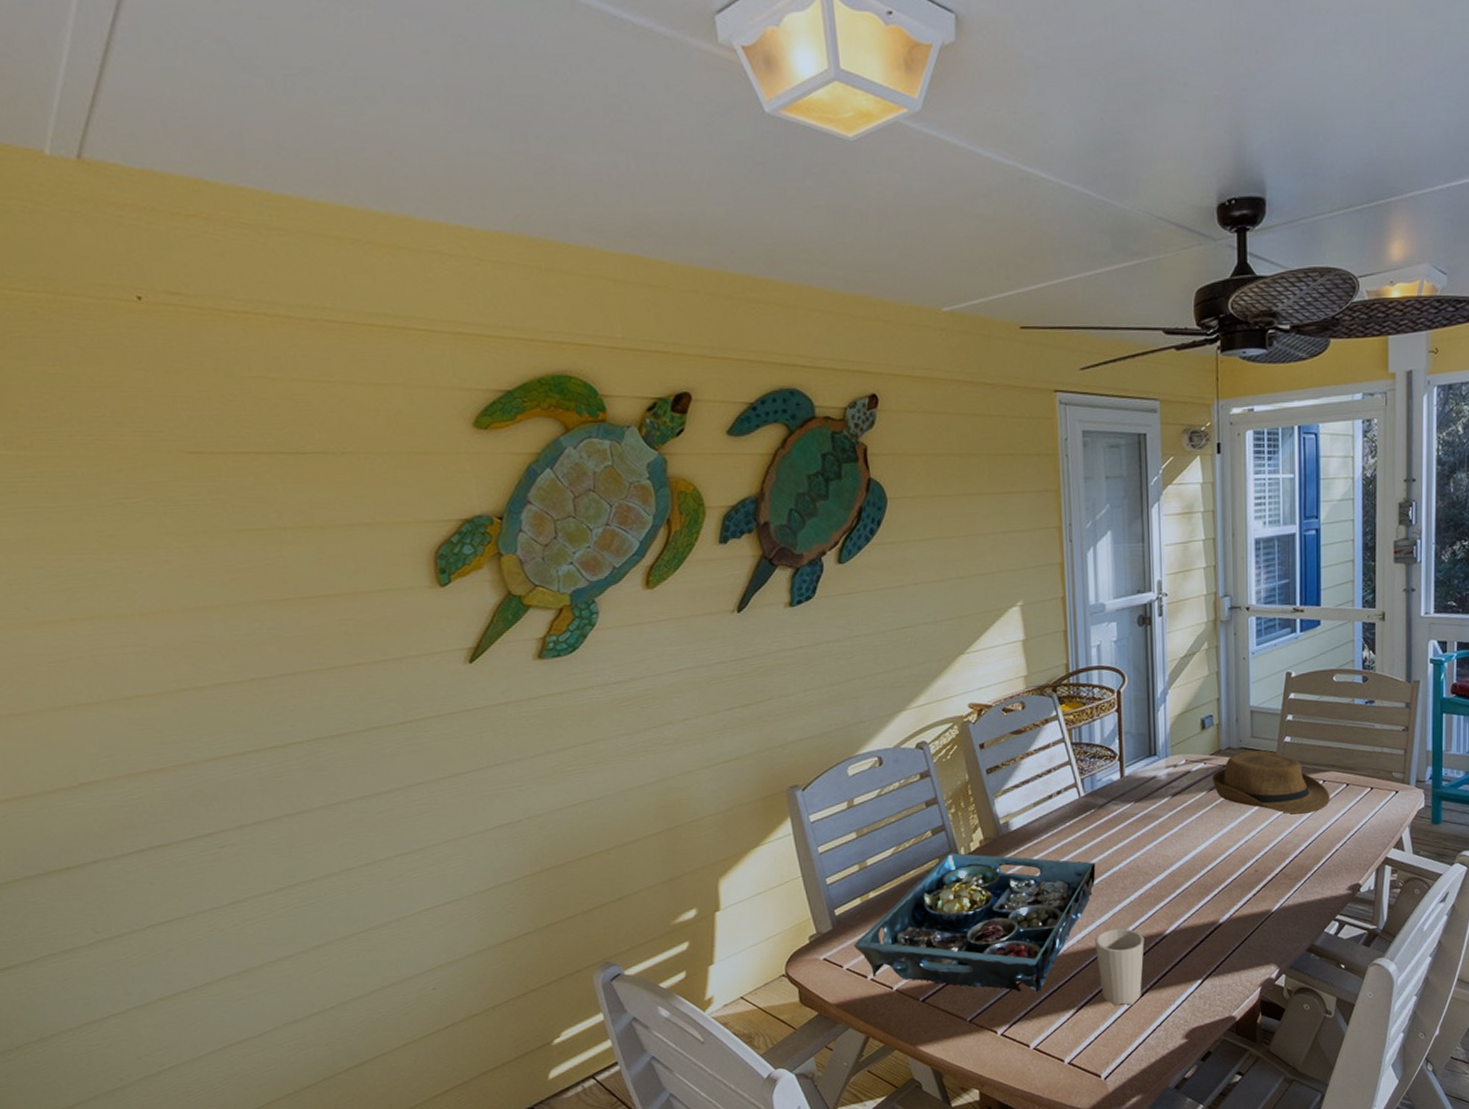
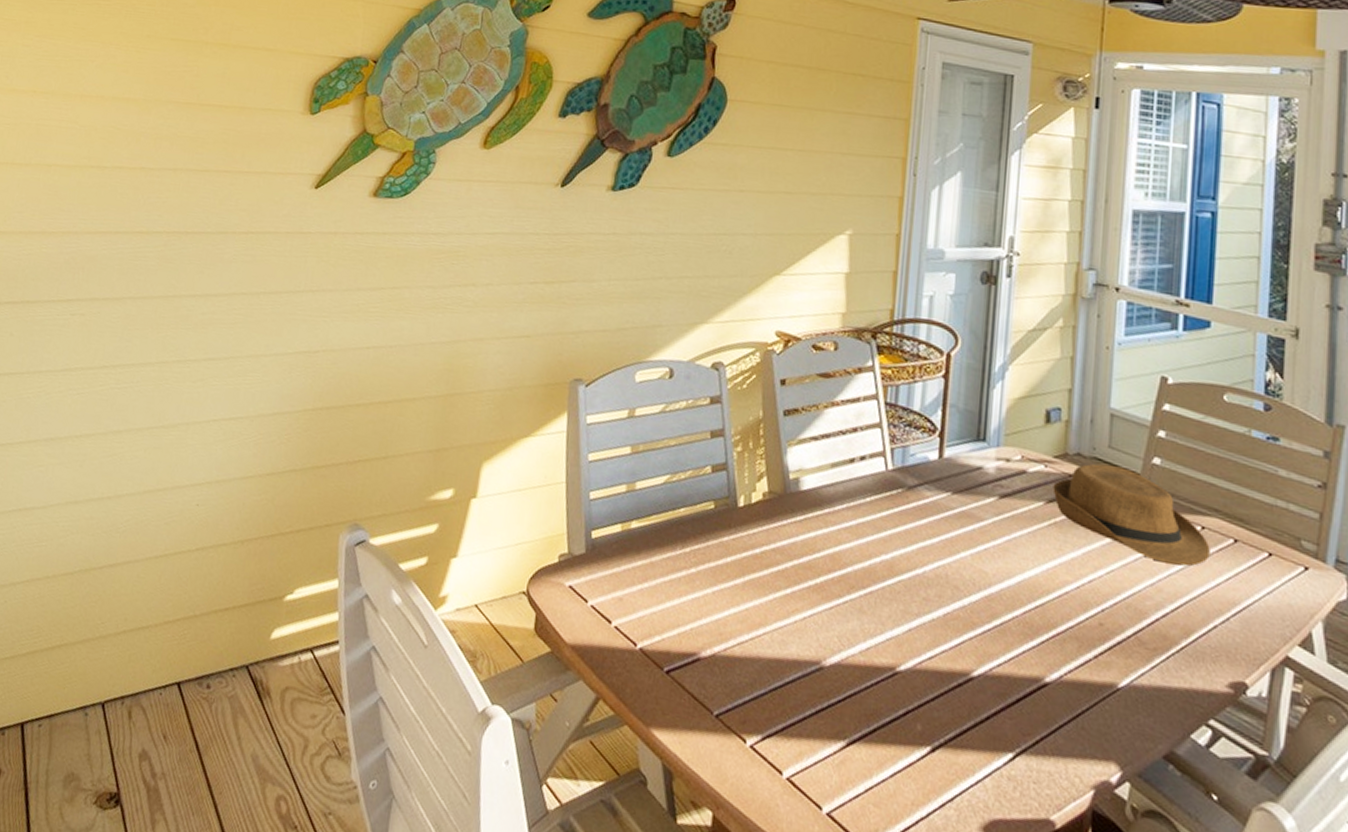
serving tray: present [854,852,1096,994] -> none [604,497,895,707]
cup: present [1095,928,1144,1007] -> none [881,647,944,760]

